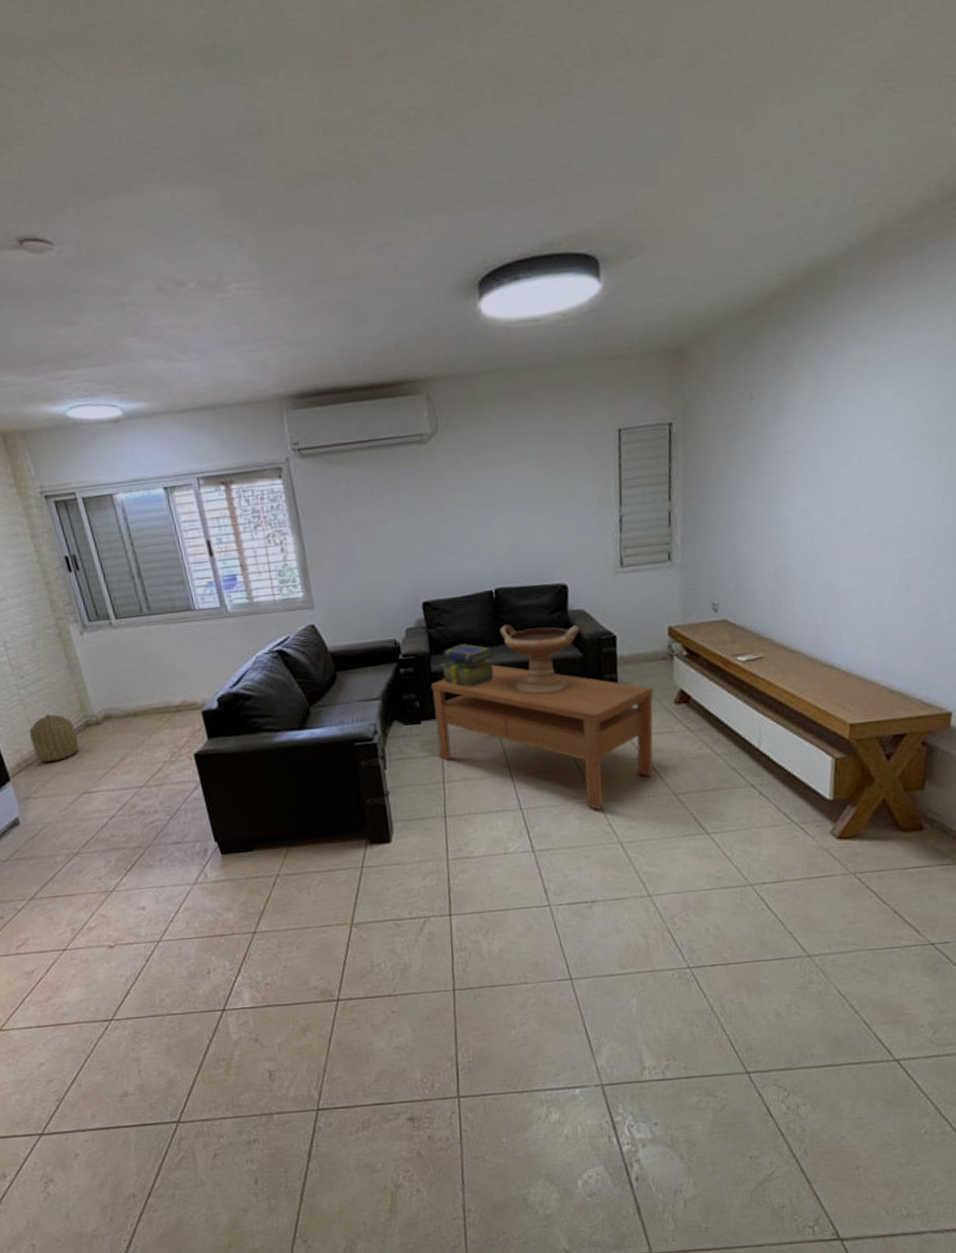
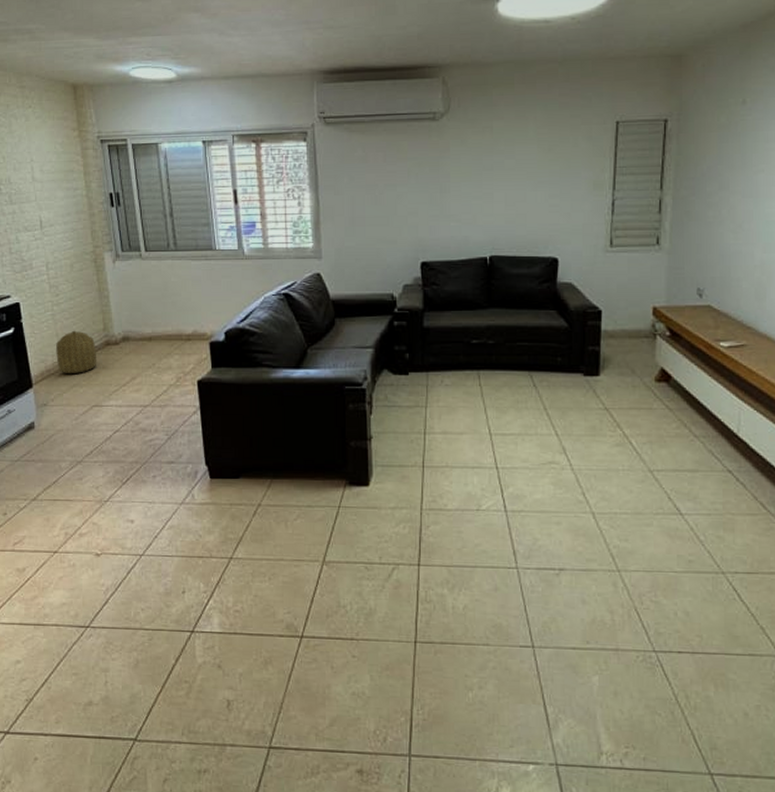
coffee table: present [431,664,653,810] -> none [422,326,634,477]
stack of books: present [441,644,494,687] -> none [432,304,482,344]
decorative bowl: present [499,625,579,694] -> none [490,290,566,358]

